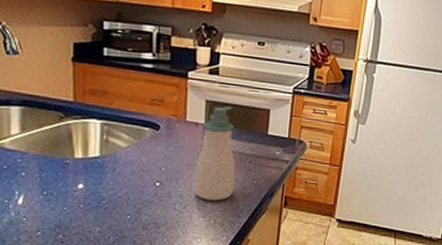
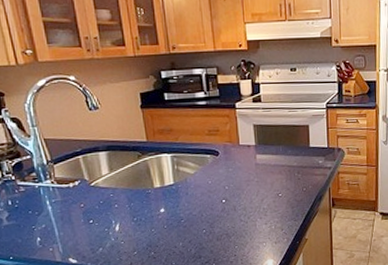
soap bottle: present [194,106,235,201] -> none [253,128,288,210]

